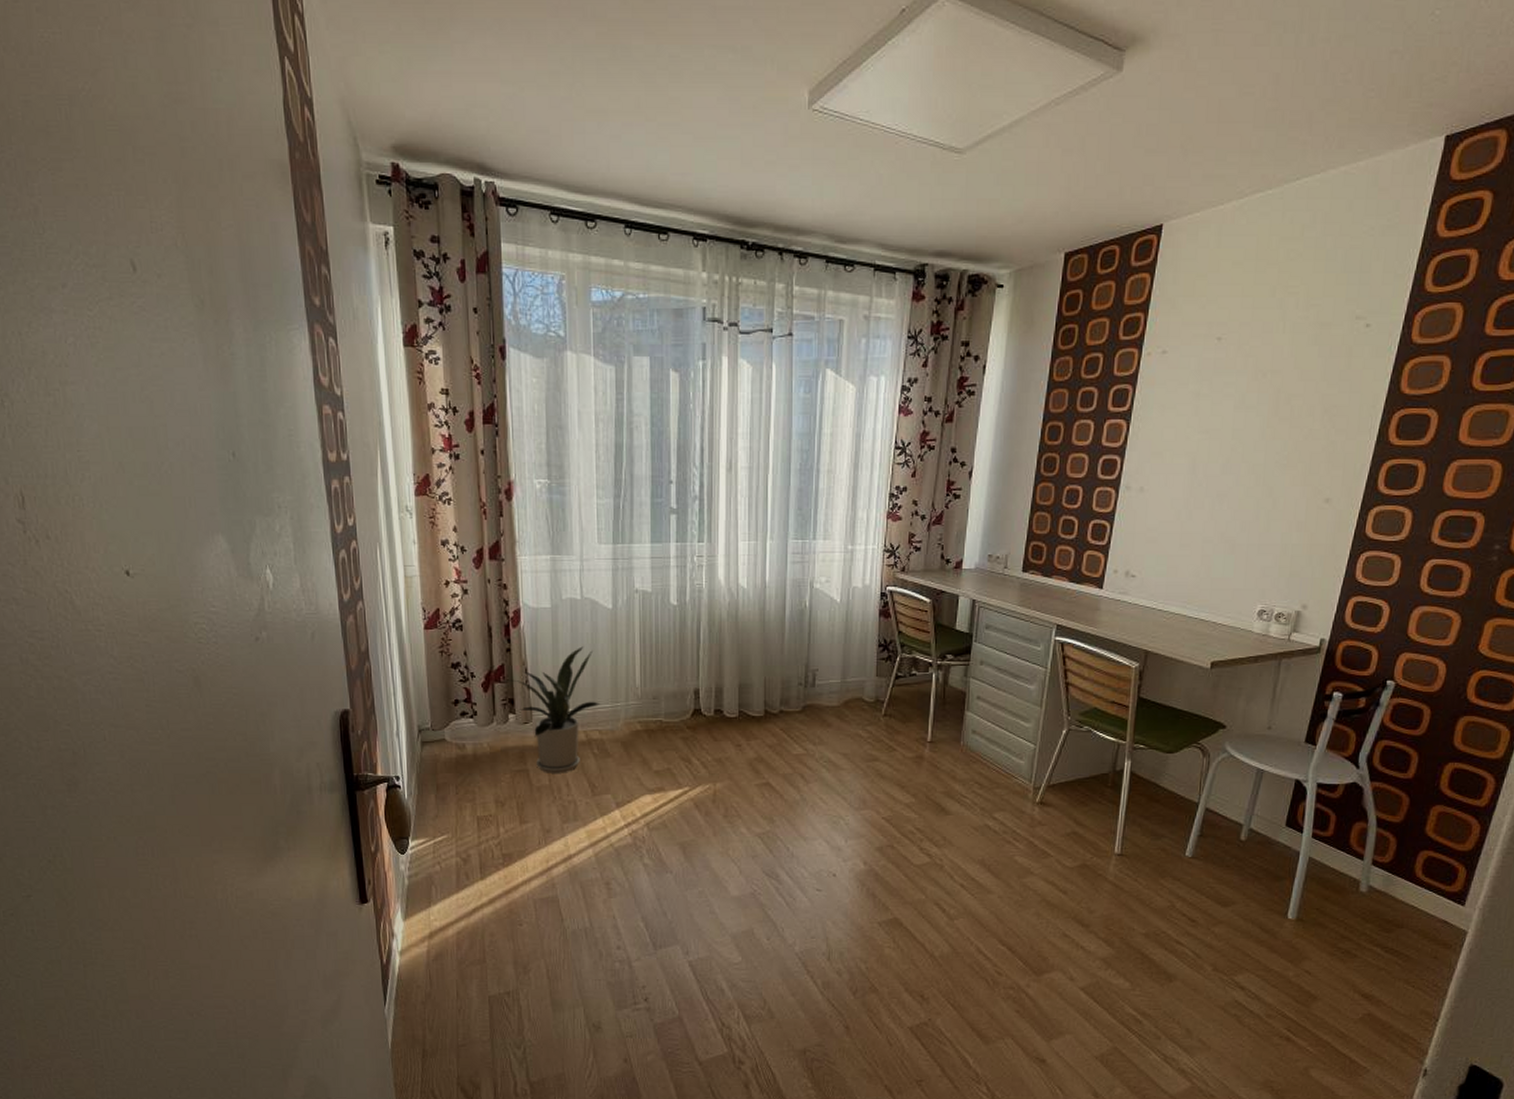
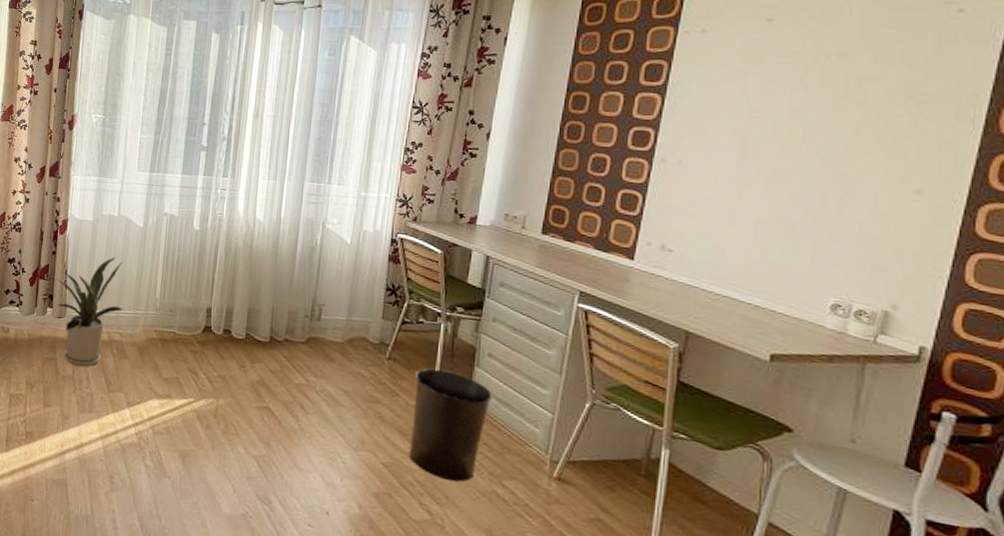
waste bin: none [908,719,982,822] -> present [409,369,493,482]

